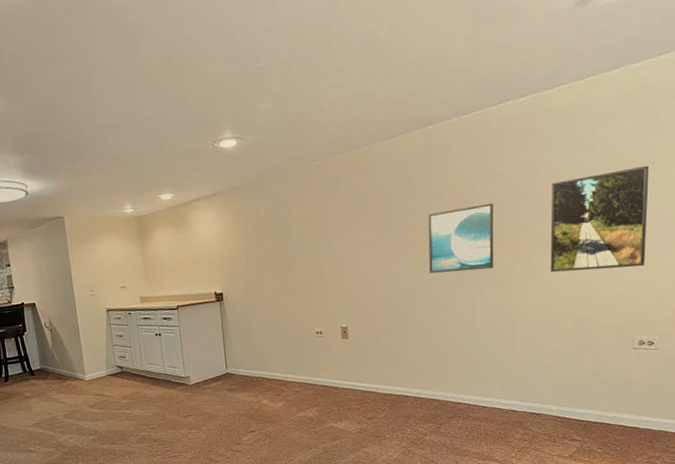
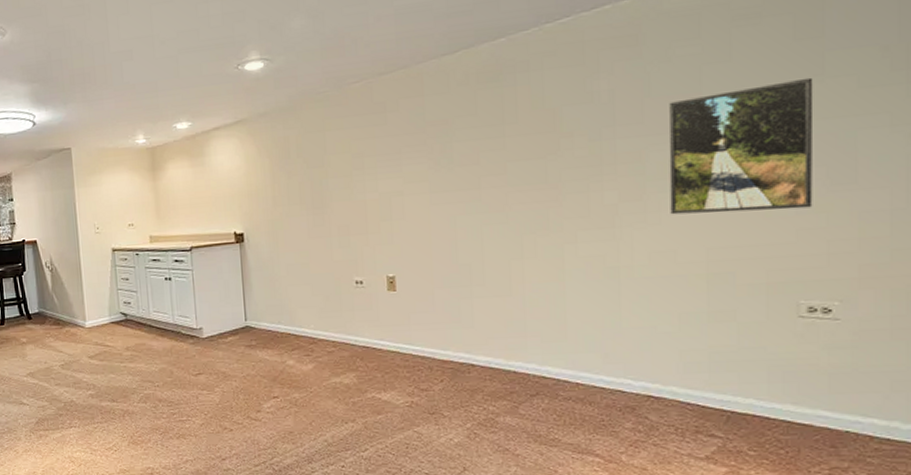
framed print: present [428,203,494,273] -> none [499,128,590,214]

